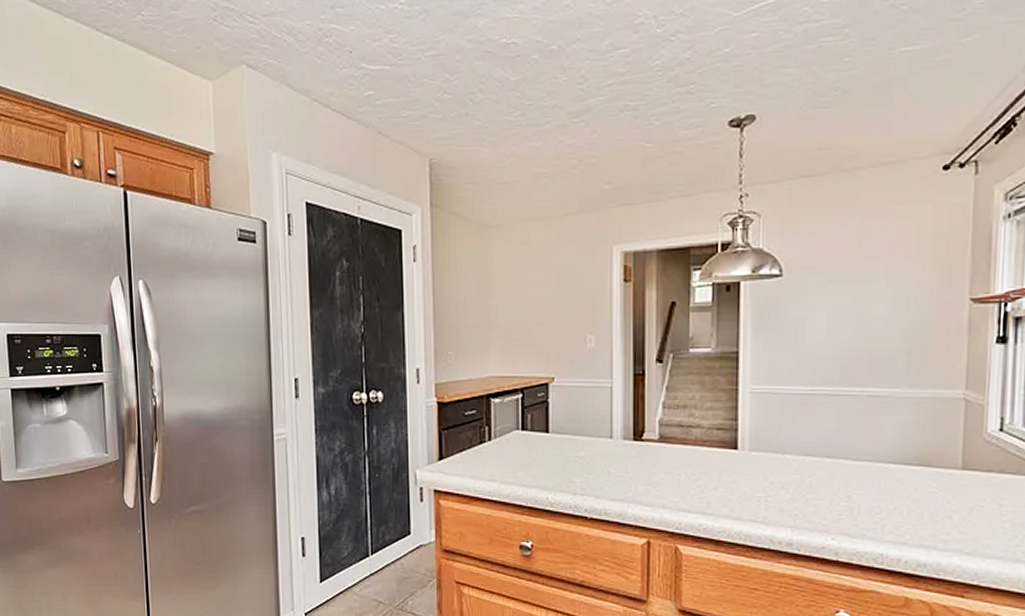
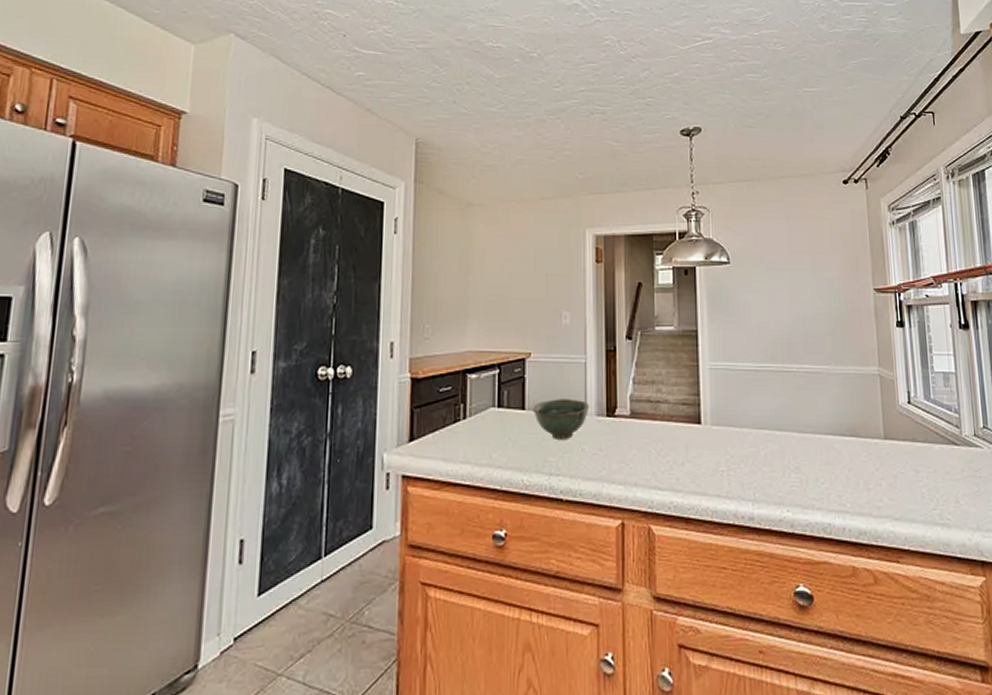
bowl: none [556,422,616,461] -> present [532,399,590,439]

